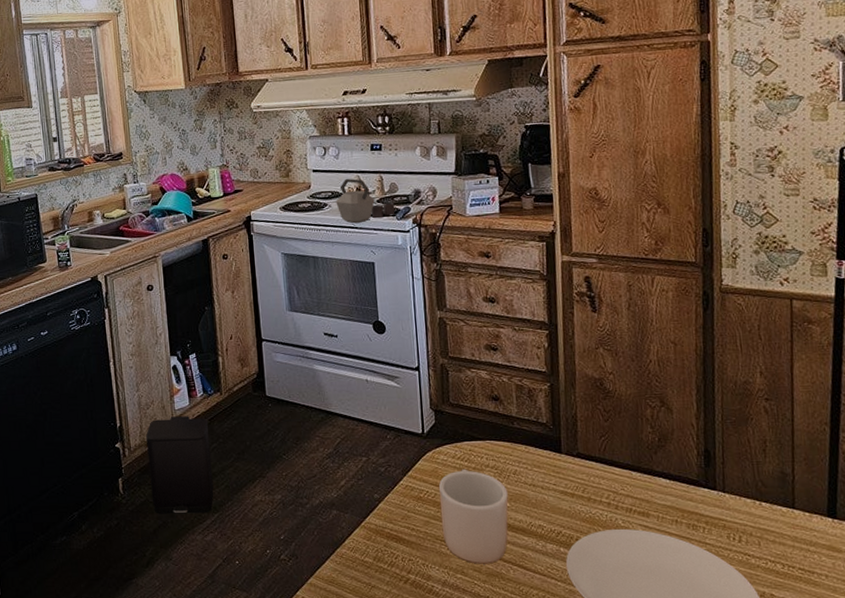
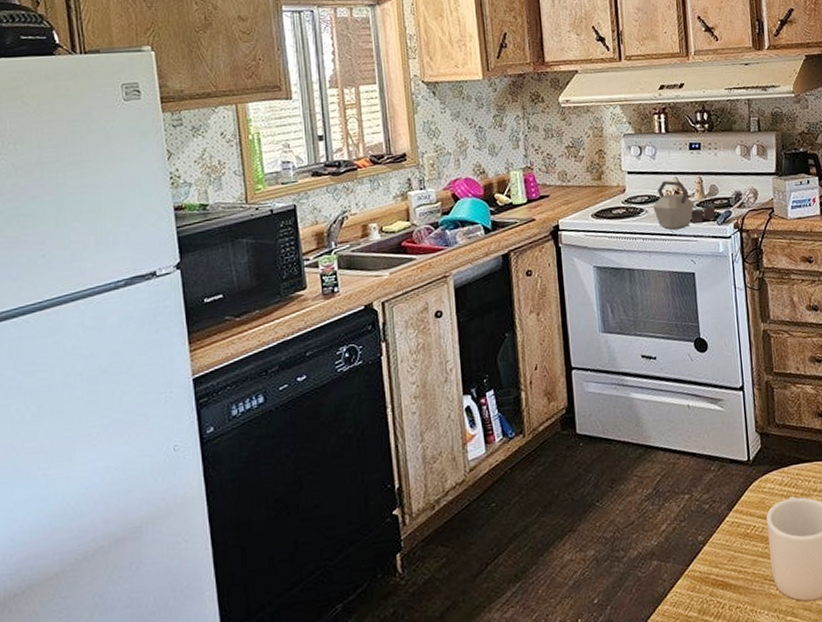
pedal bin: present [146,416,214,514] -> none [432,466,515,592]

